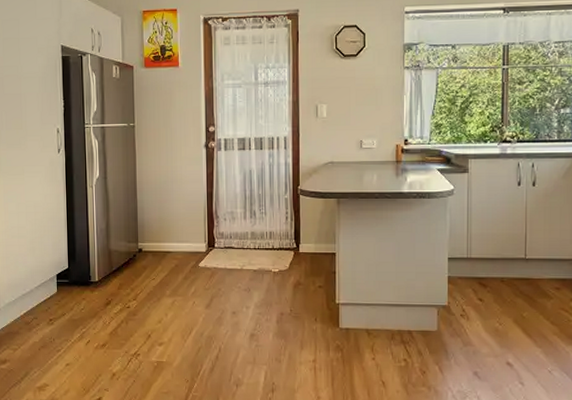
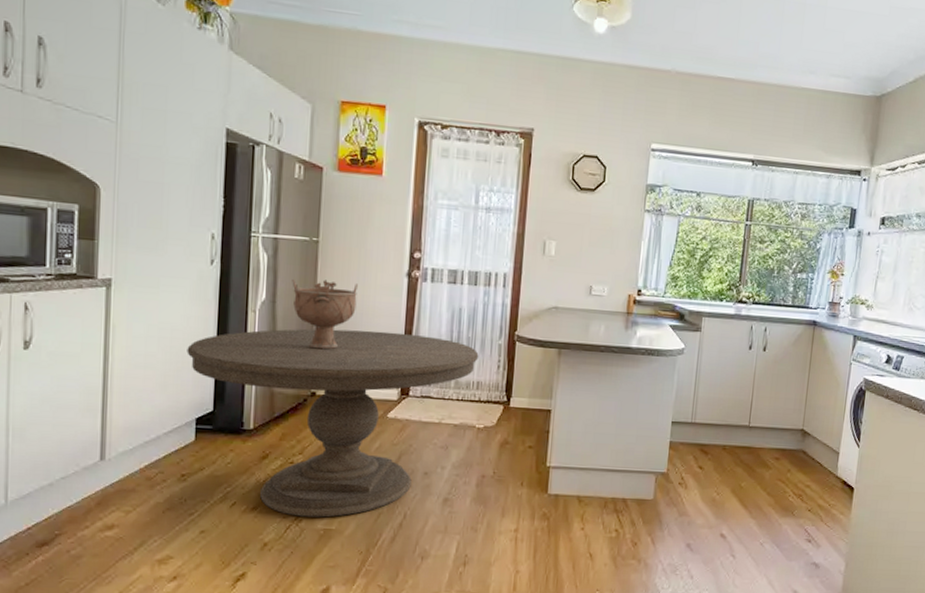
dining table: none [46,195,269,352] -> present [187,329,479,518]
decorative bowl: none [117,156,167,213] -> present [292,280,358,350]

